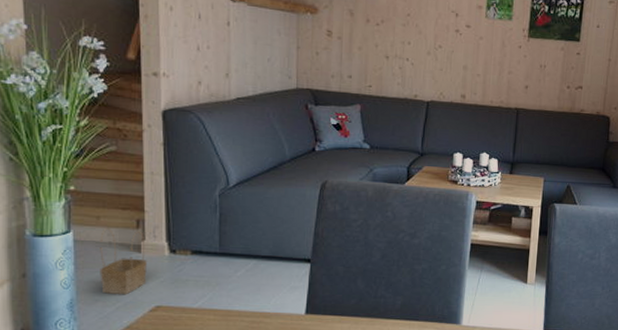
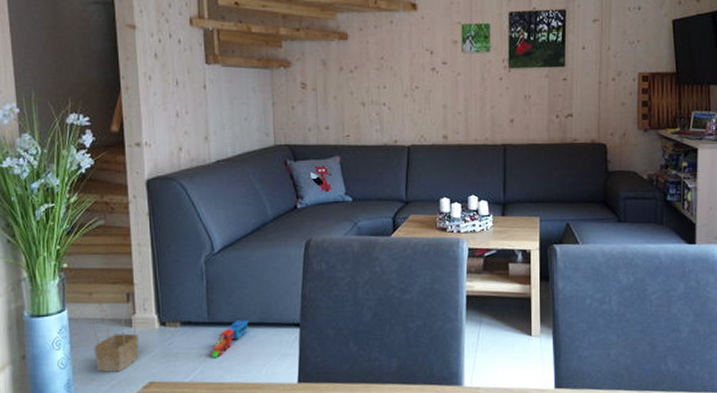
toy train: none [221,252,260,287] -> present [211,320,249,358]

